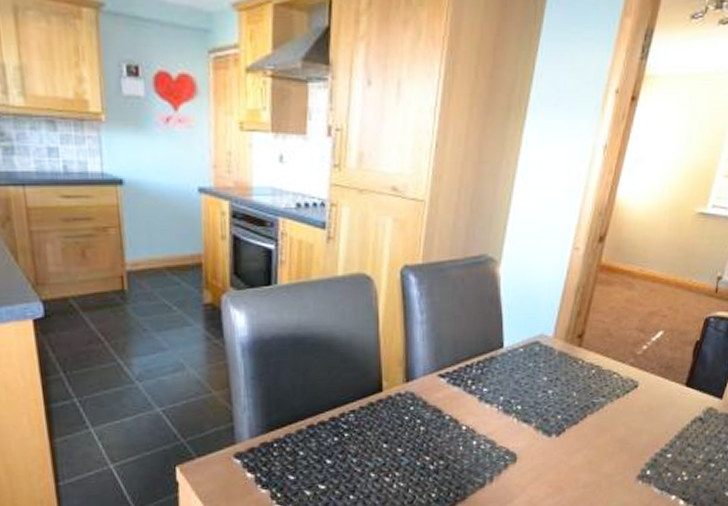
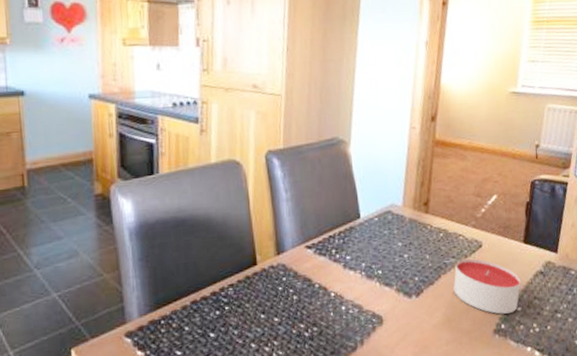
candle: none [599,398,676,460] -> present [453,258,521,315]

